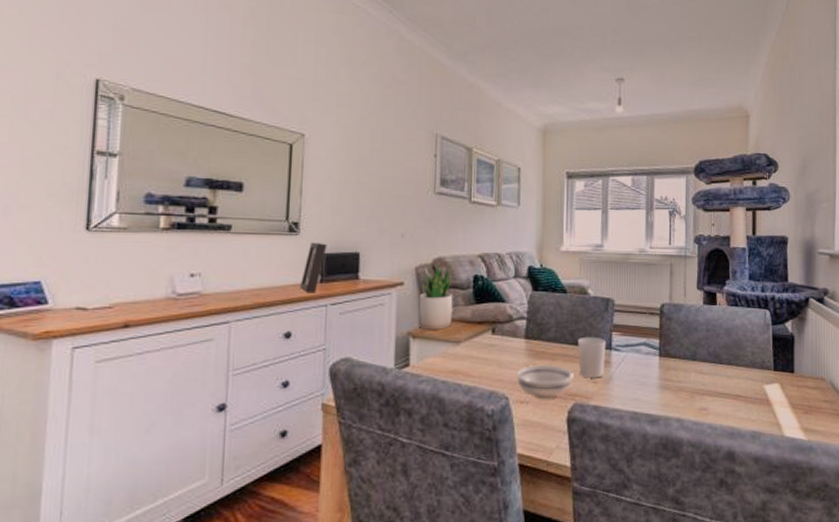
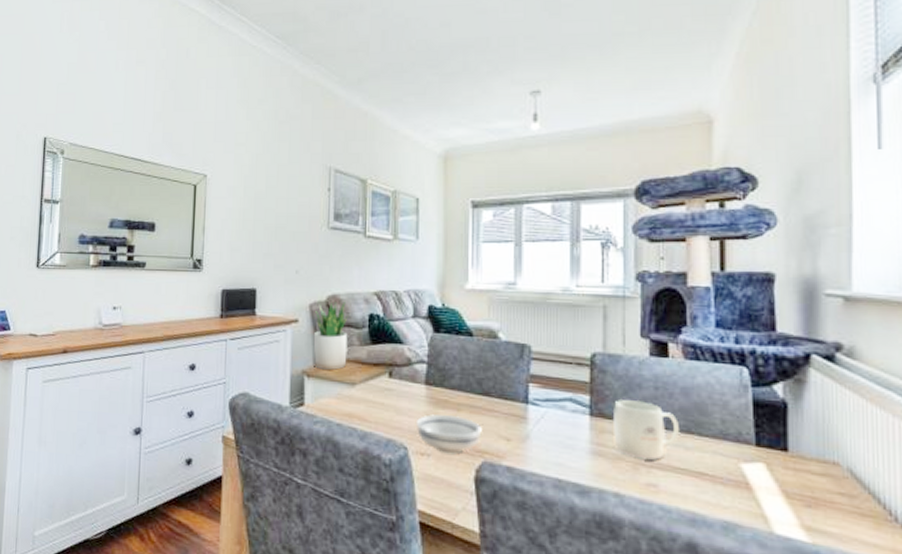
picture frame: present [299,242,327,294] -> none [202,278,227,328]
candle holder: present [578,336,607,378] -> none [487,386,522,435]
mug: none [677,341,724,390] -> present [614,400,681,461]

